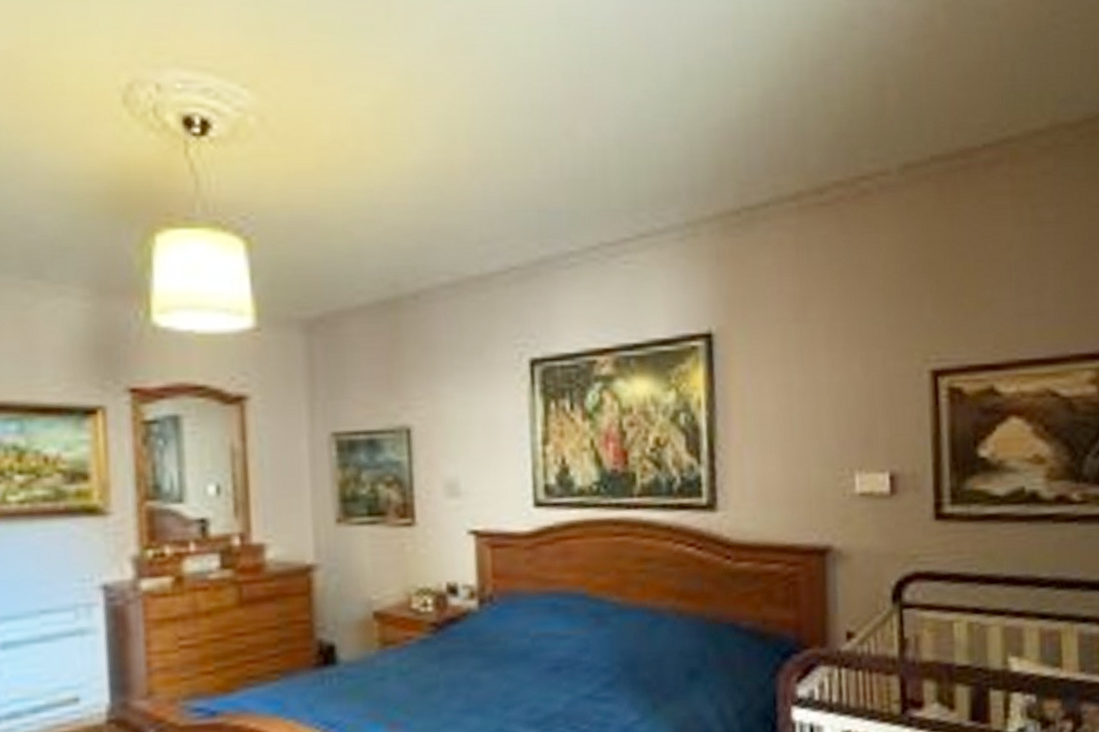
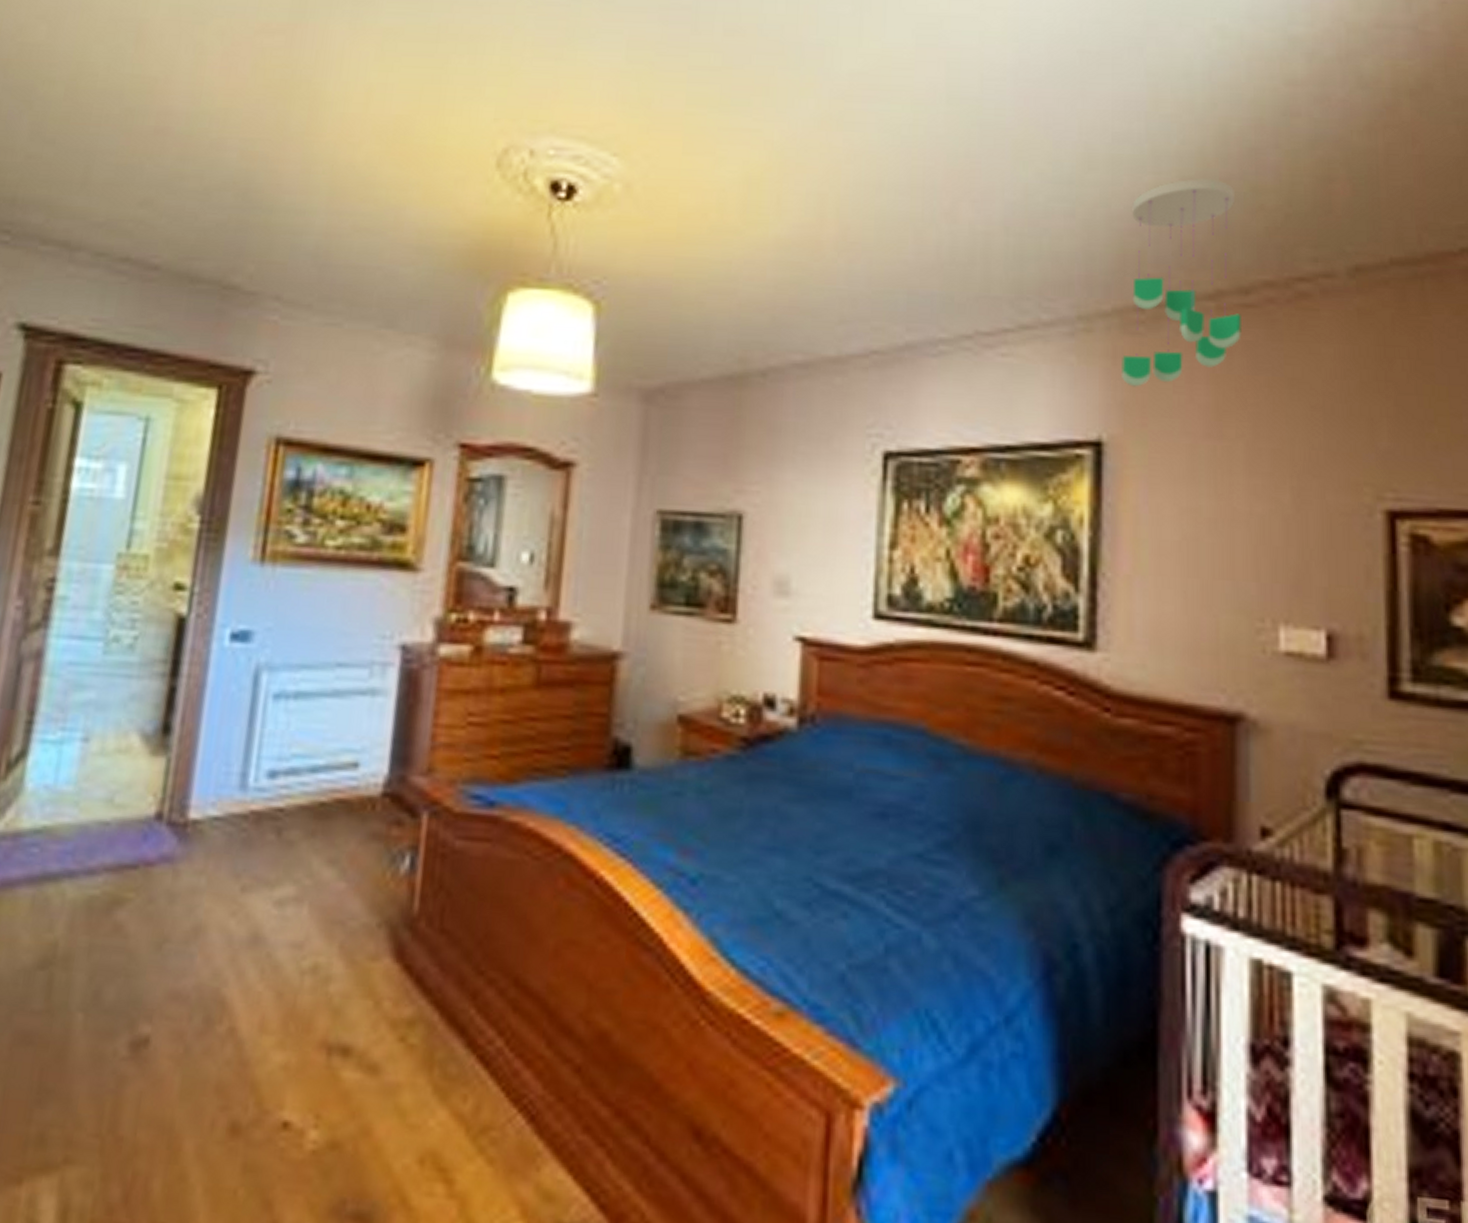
ceiling mobile: none [724,89,819,283] -> present [1122,178,1243,387]

